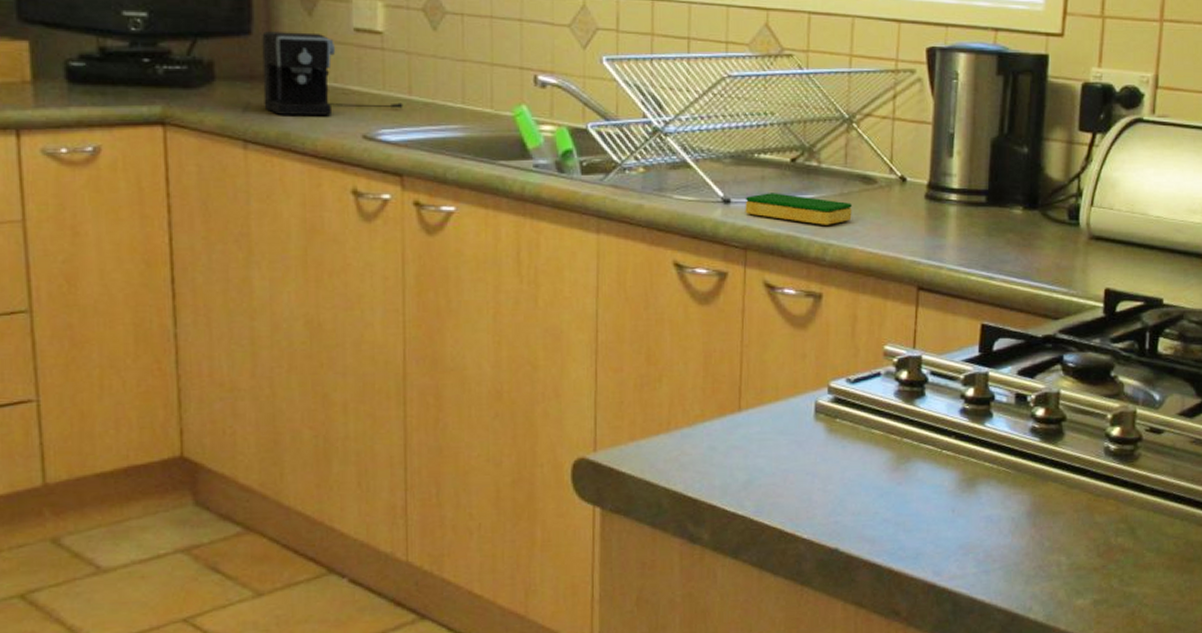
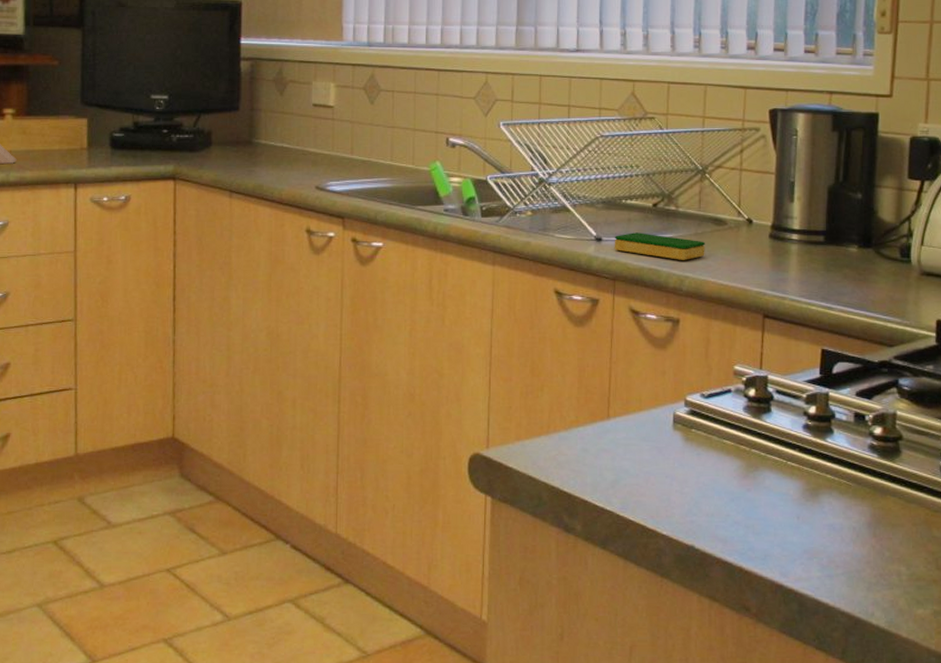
coffee maker: present [262,31,403,115] -> none [245,108,347,171]

